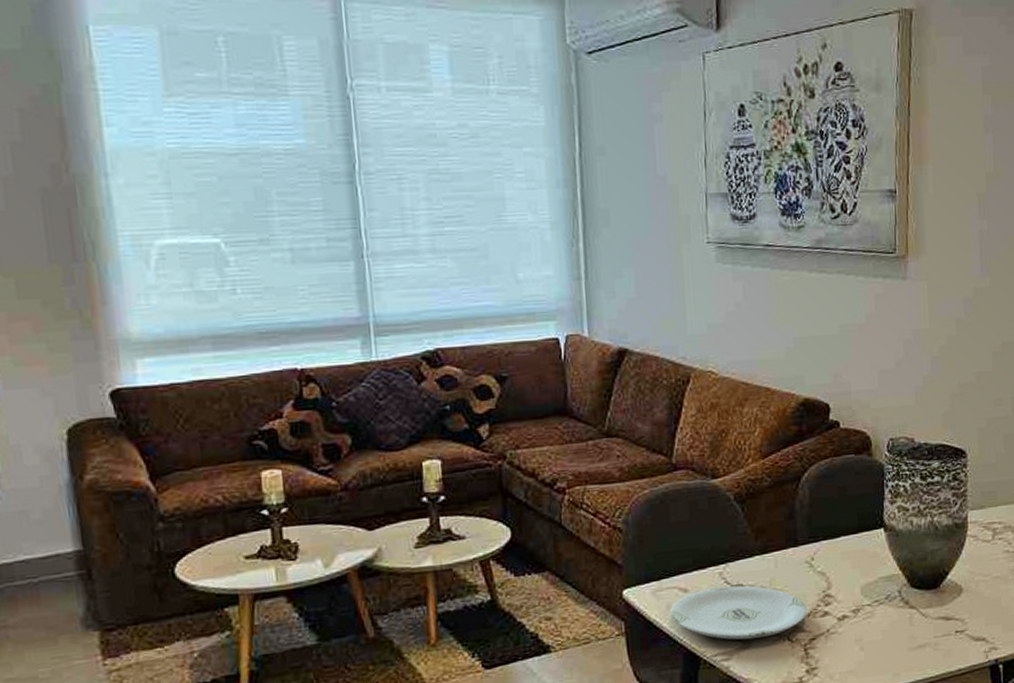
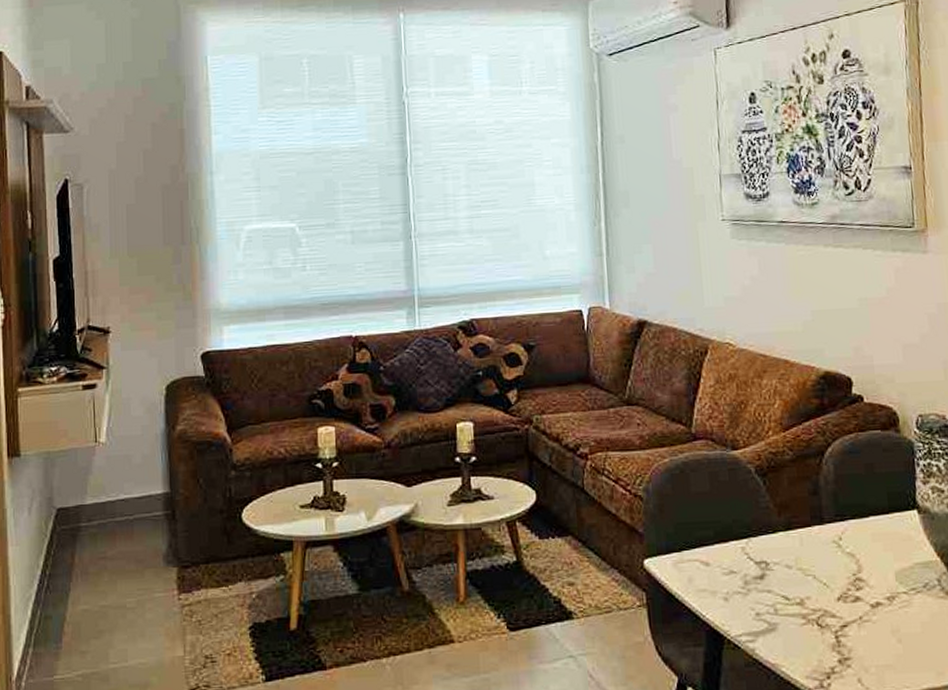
plate: present [670,585,808,640] -> none [691,562,837,621]

